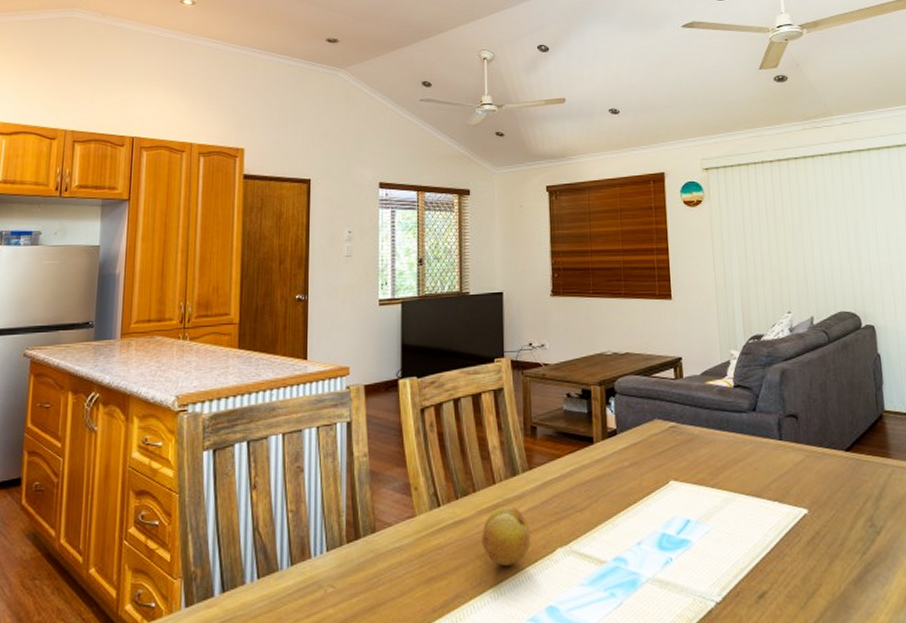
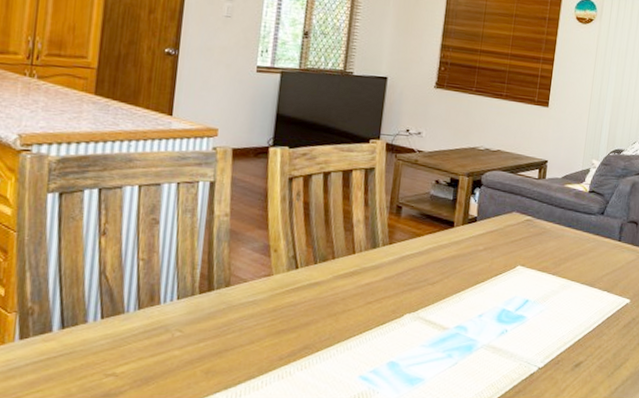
fruit: present [482,506,531,567] -> none [334,274,383,326]

